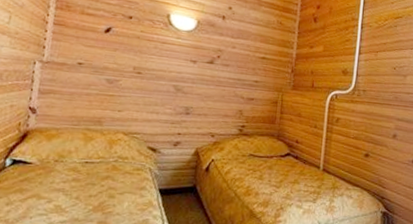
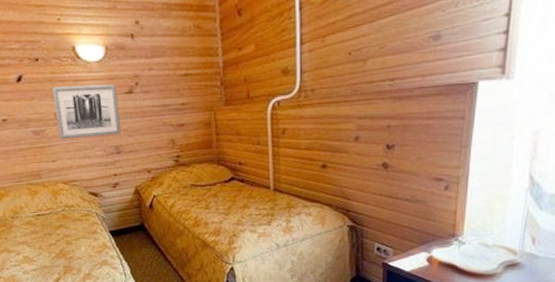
wall art: none [132,43,200,97] -> present [52,84,121,139]

